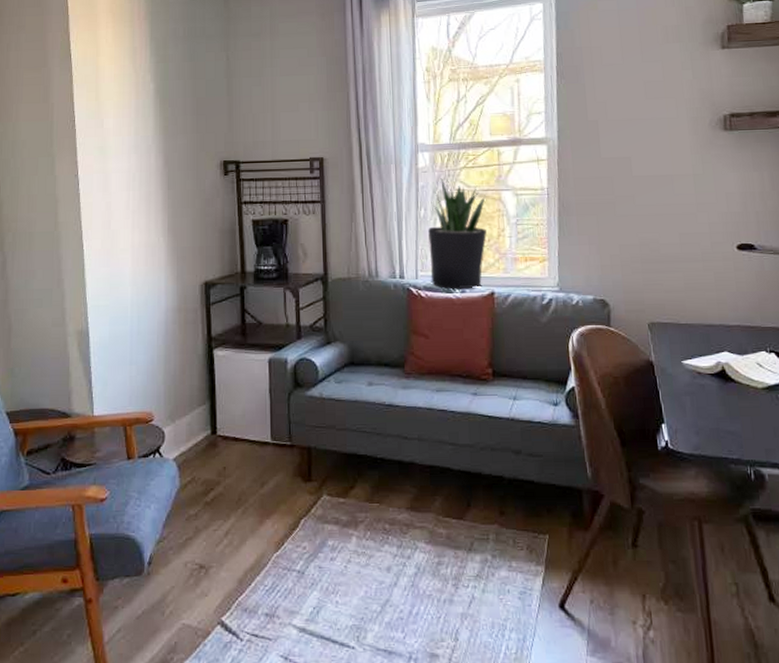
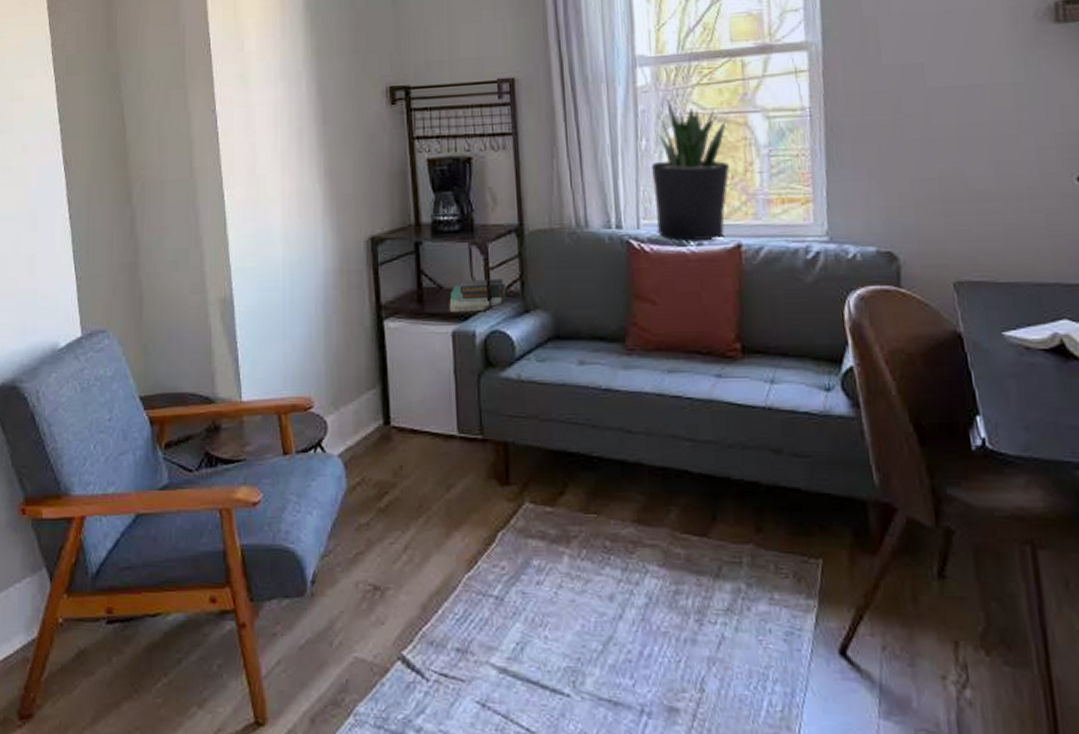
books: none [267,317,312,344] -> present [449,278,506,313]

